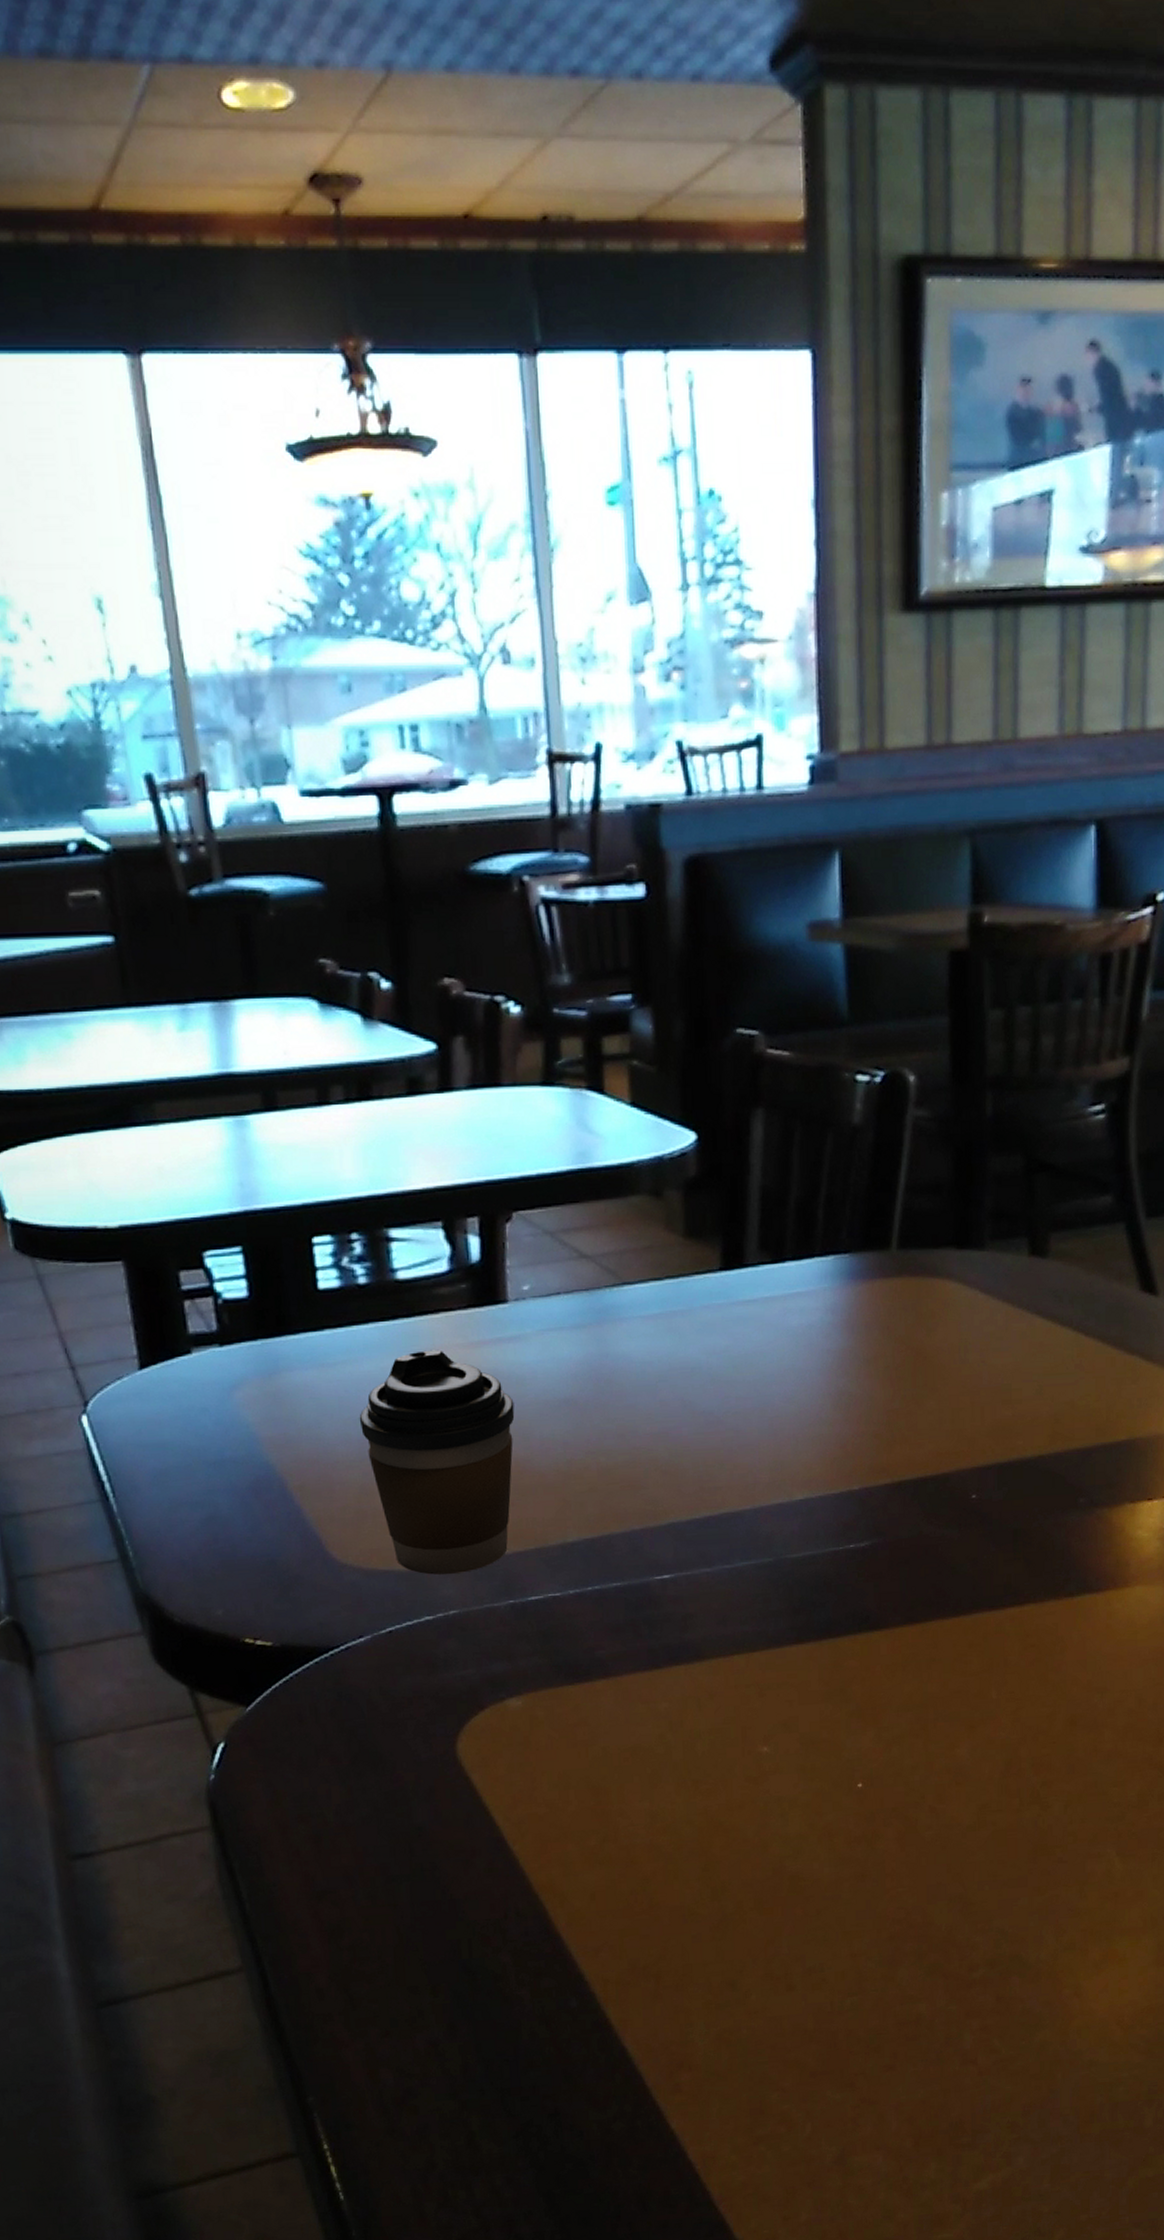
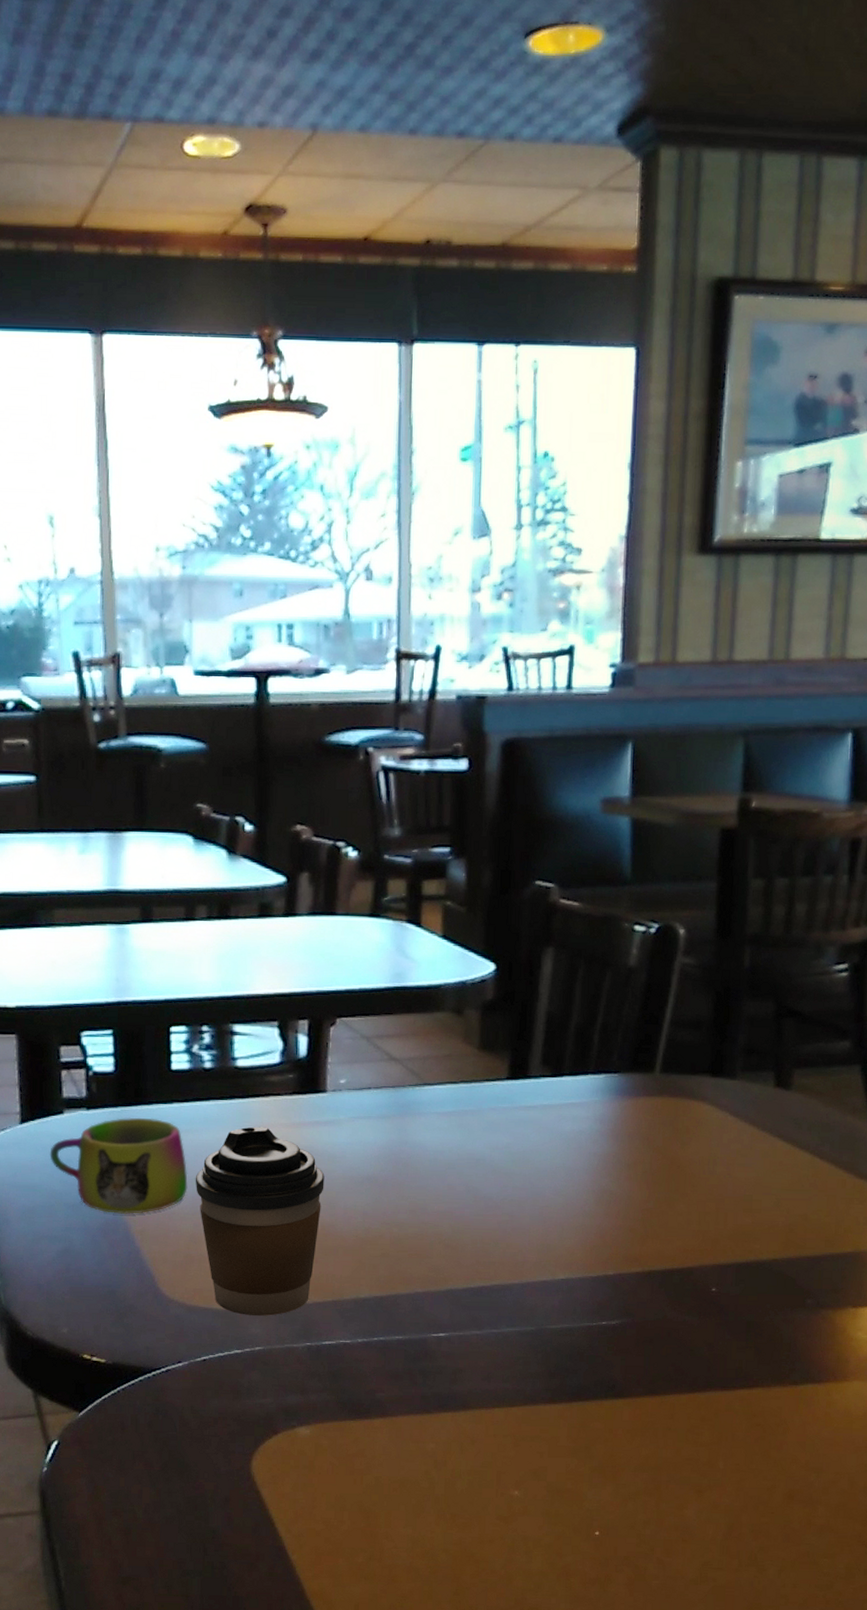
mug: none [179,1349,351,1469] -> present [49,1117,188,1215]

